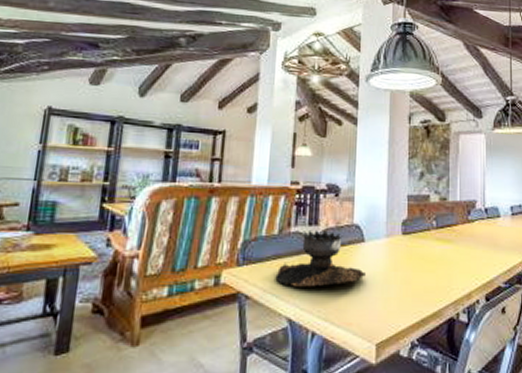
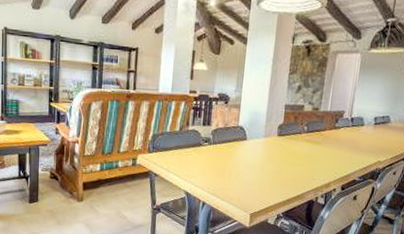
brazier: present [275,230,365,287] -> none [176,129,246,171]

